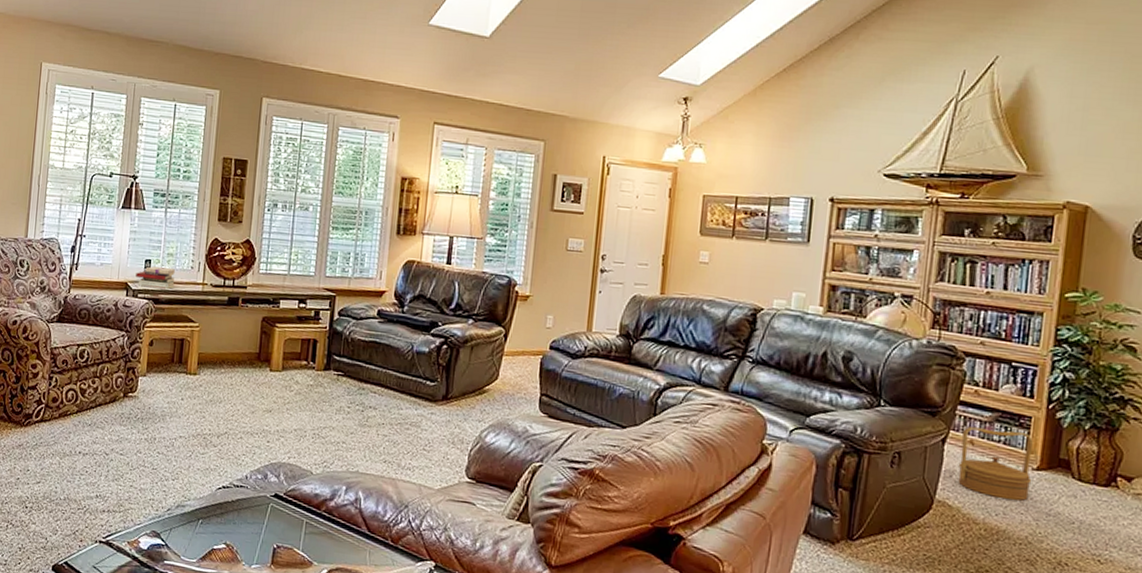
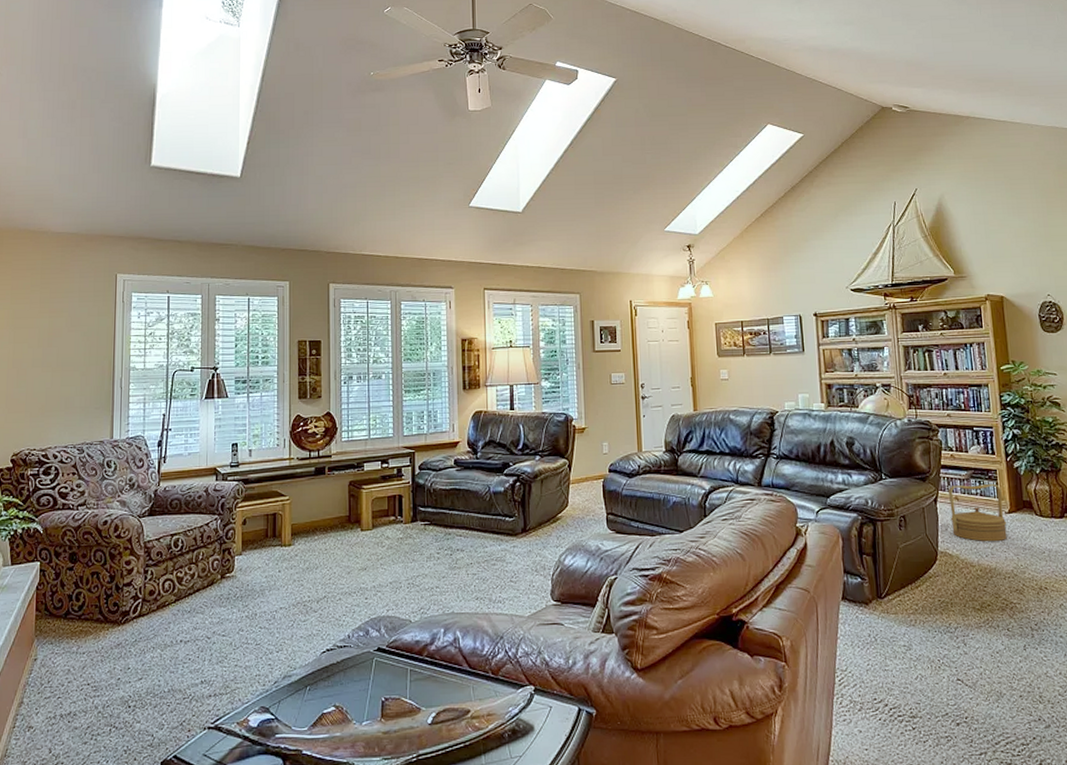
books: present [136,266,175,290] -> none [224,449,263,470]

